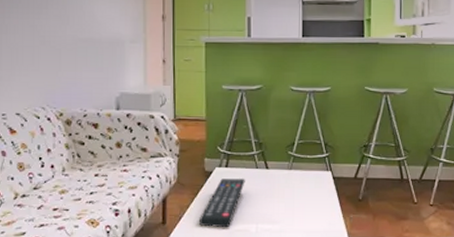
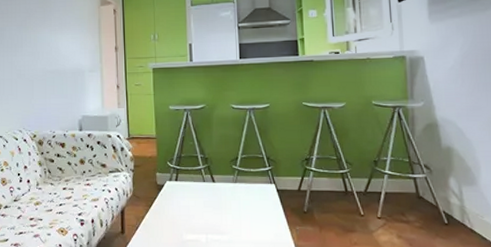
remote control: present [199,179,245,228] -> none [154,191,194,238]

